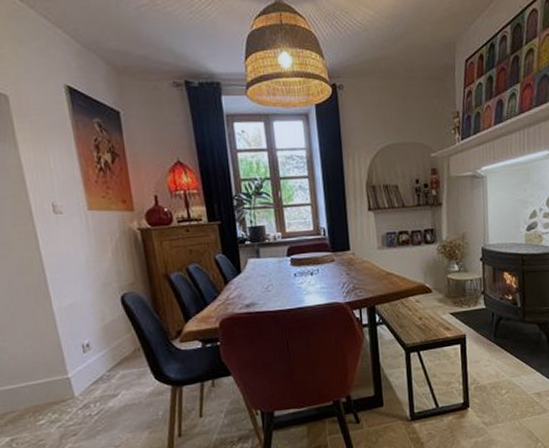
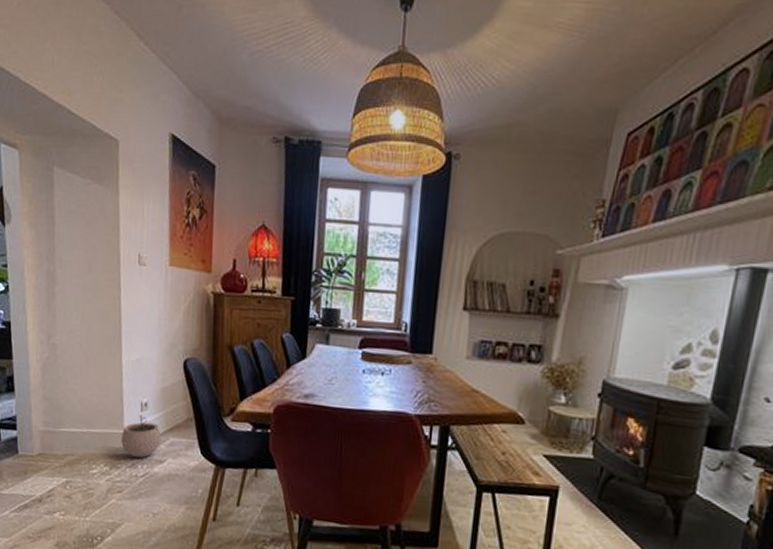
plant pot: none [66,355,111,399] -> present [121,414,161,458]

